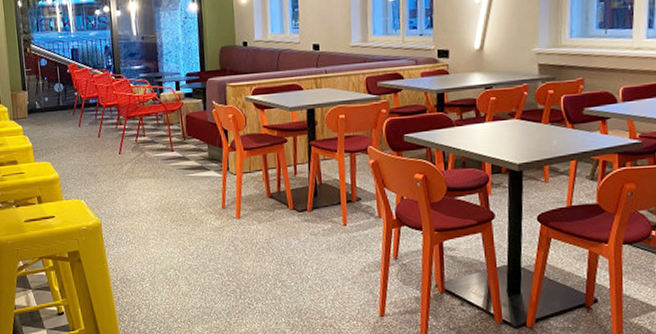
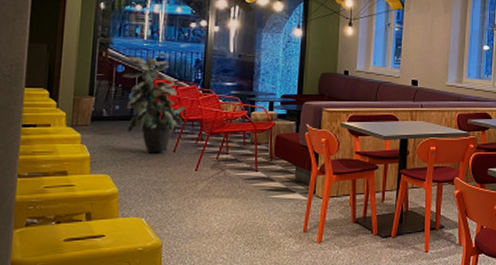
indoor plant: none [42,43,104,140] -> present [121,52,187,154]

